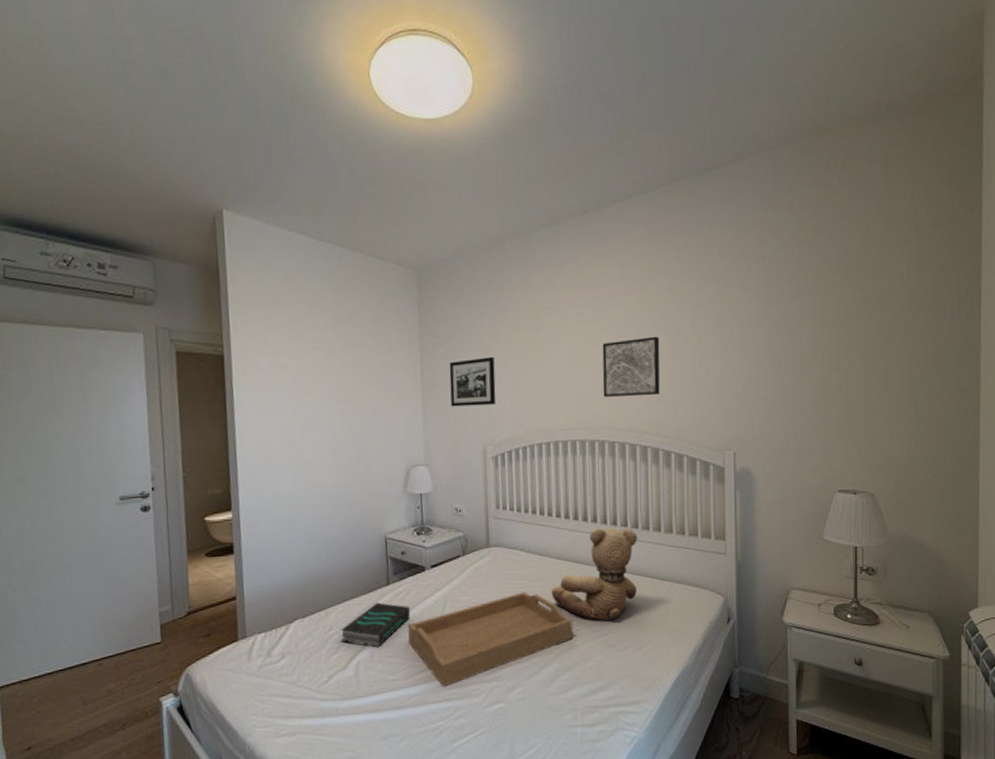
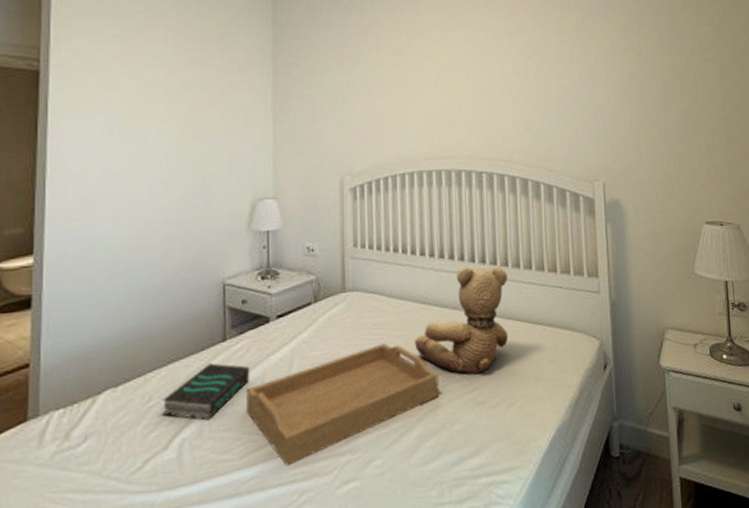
picture frame: present [449,356,496,407] -> none [304,79,356,133]
wall art: present [602,336,660,397] -> none [468,62,528,124]

